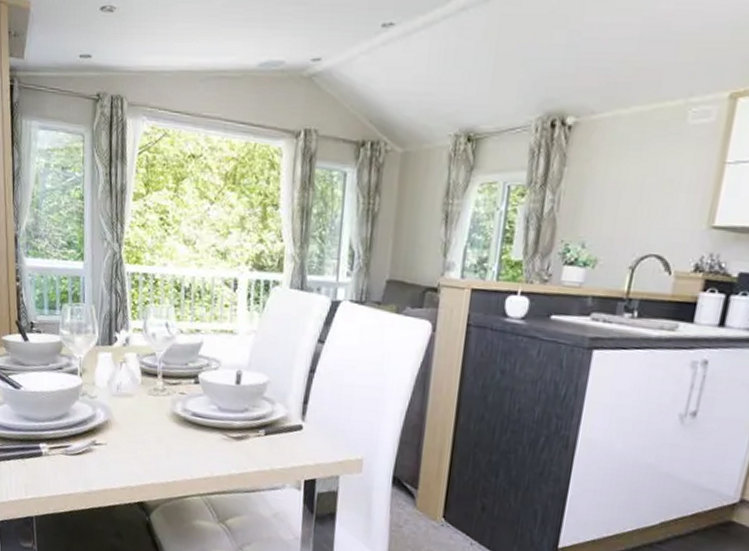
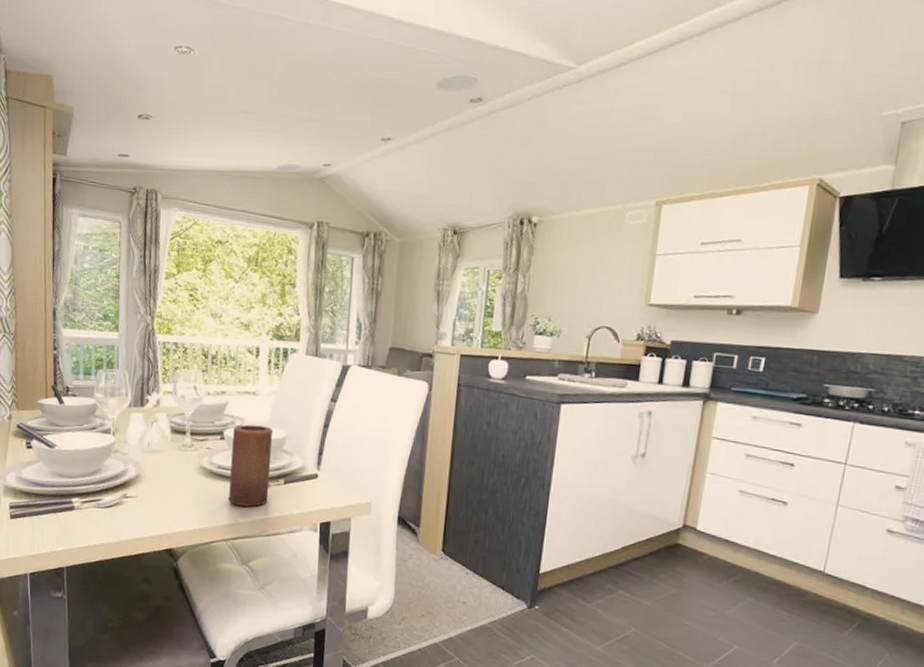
candle: none [203,367,253,460] -> present [227,424,274,507]

